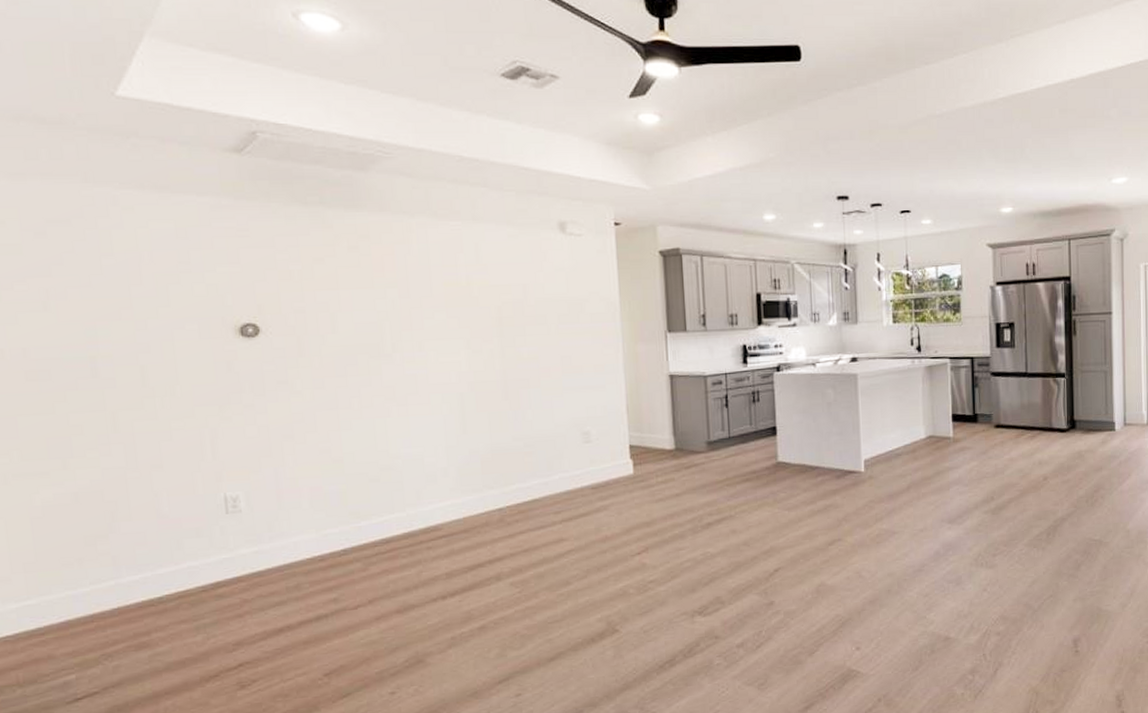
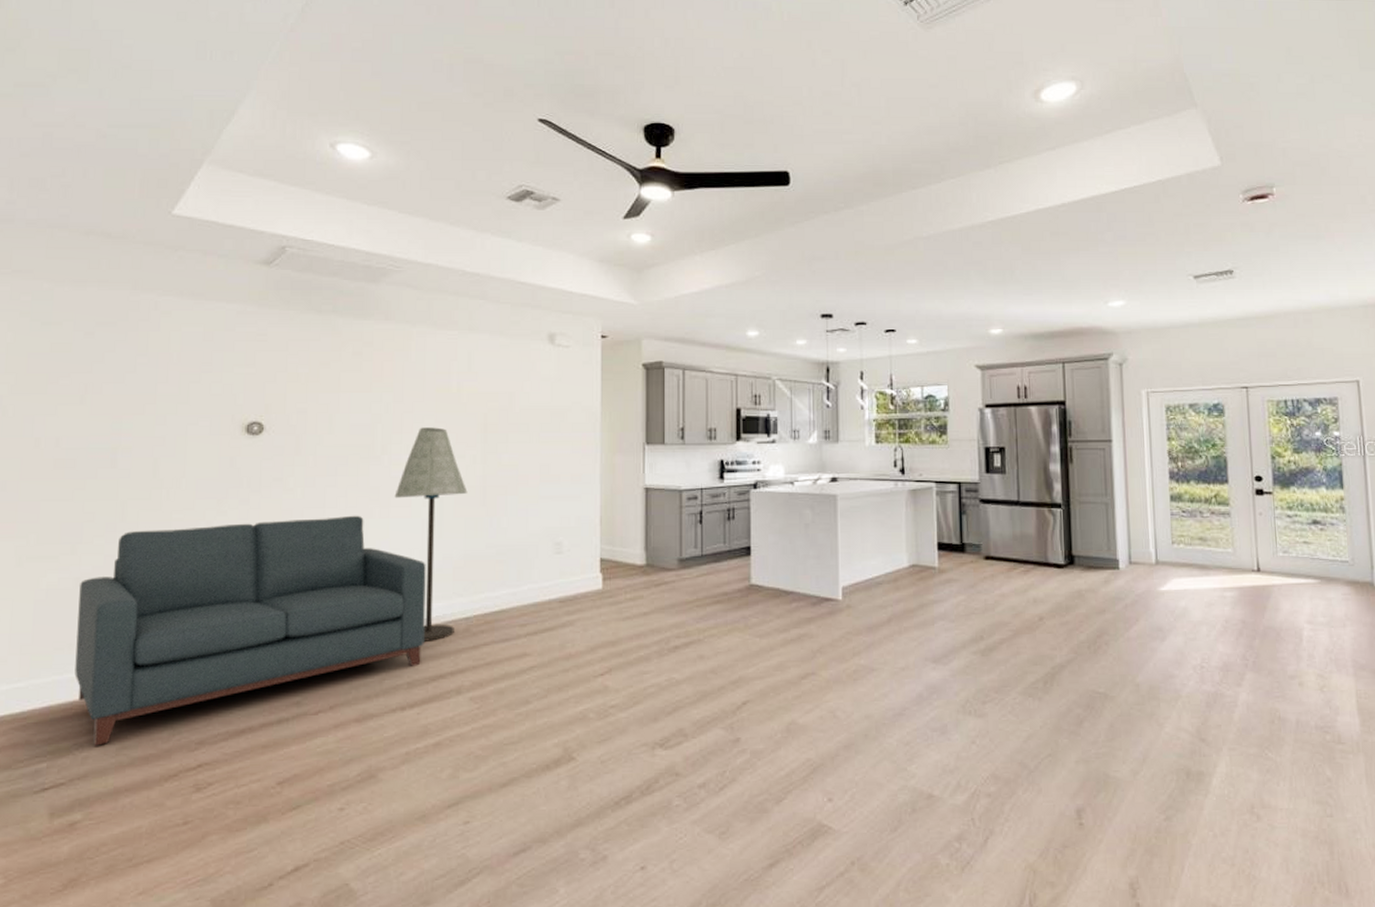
sofa: none [79,414,459,655] -> present [74,515,426,746]
floor lamp: none [411,322,489,534] -> present [394,427,468,641]

